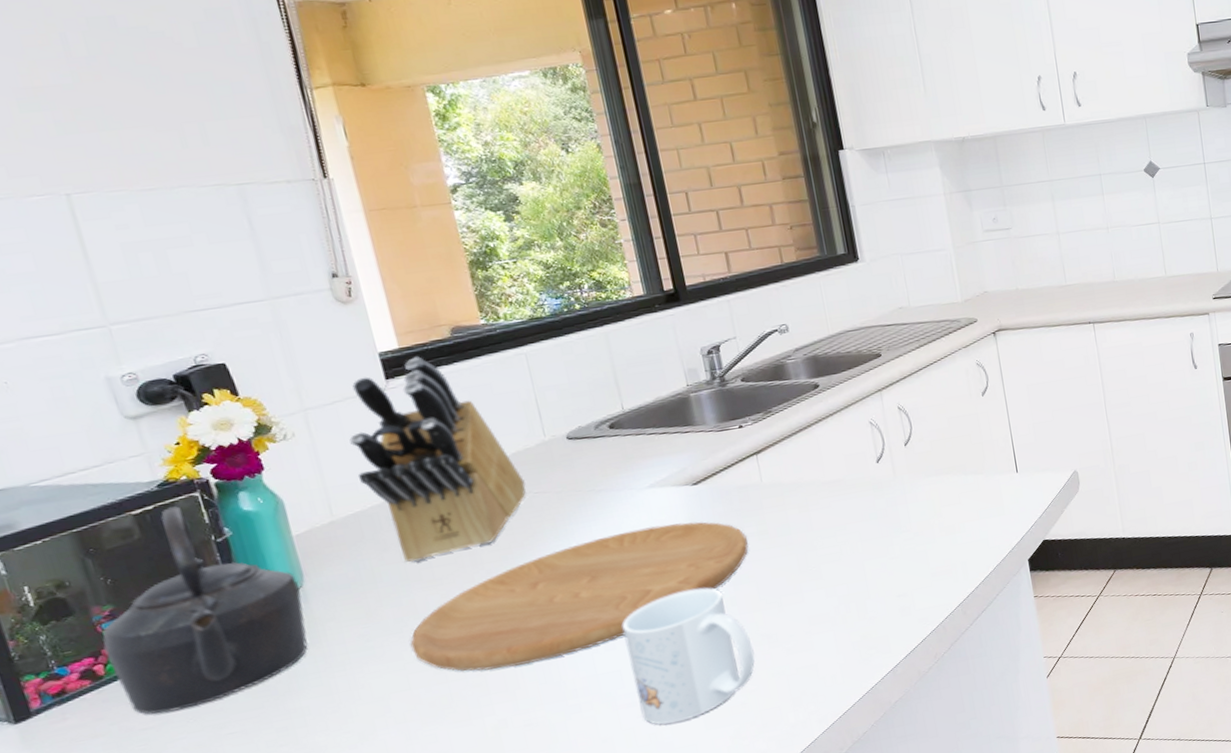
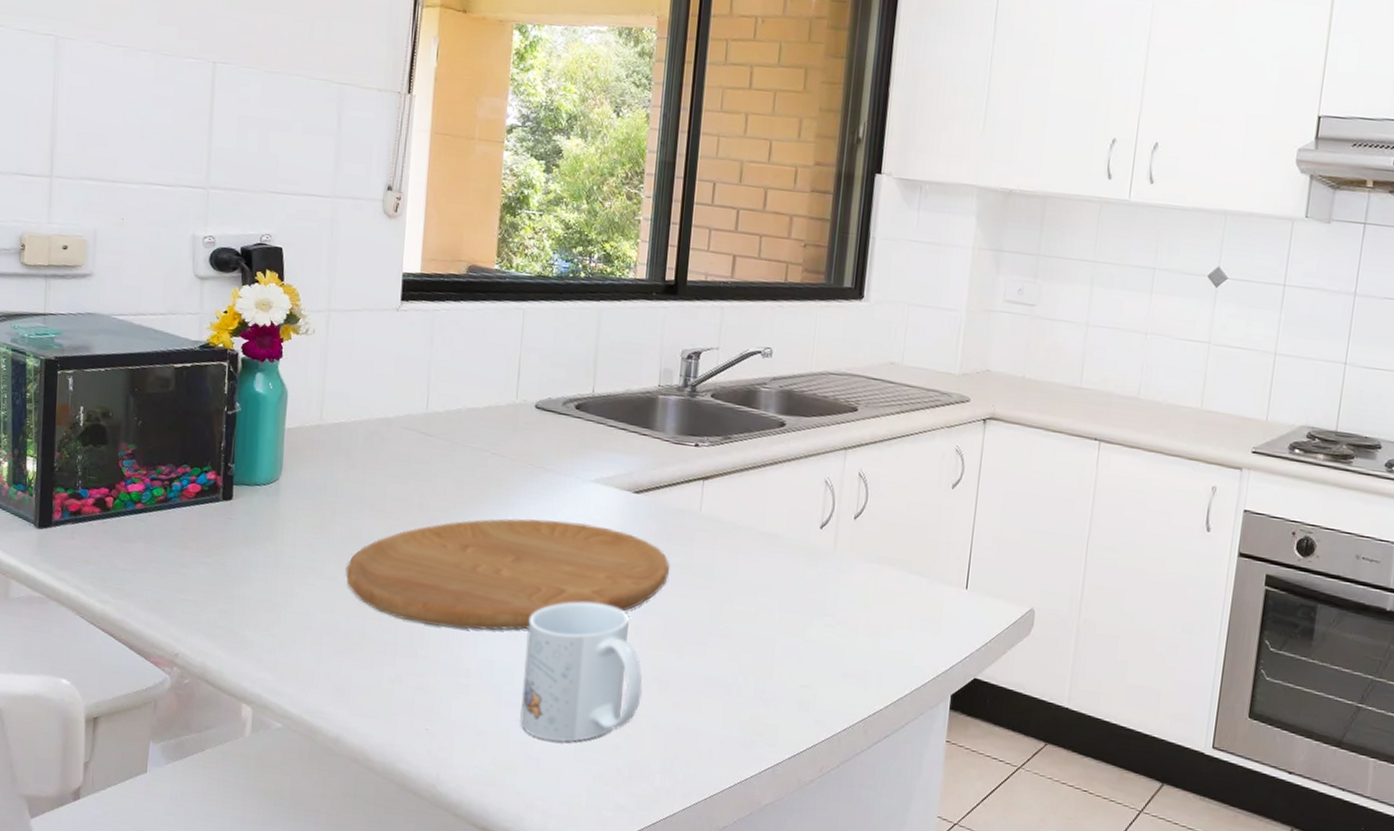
kettle: present [102,506,309,715] -> none [118,369,276,564]
knife block: present [349,356,526,562] -> none [352,285,487,492]

